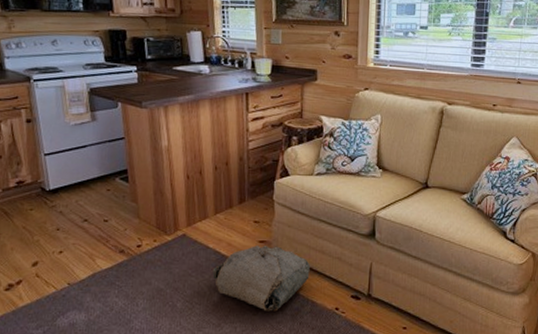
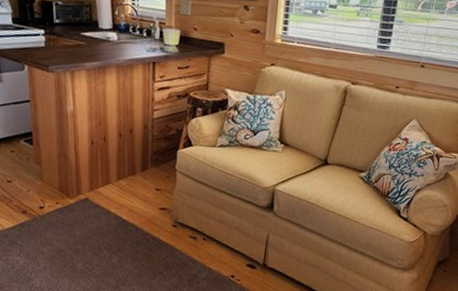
bag: present [212,246,310,311] -> none [113,212,209,276]

